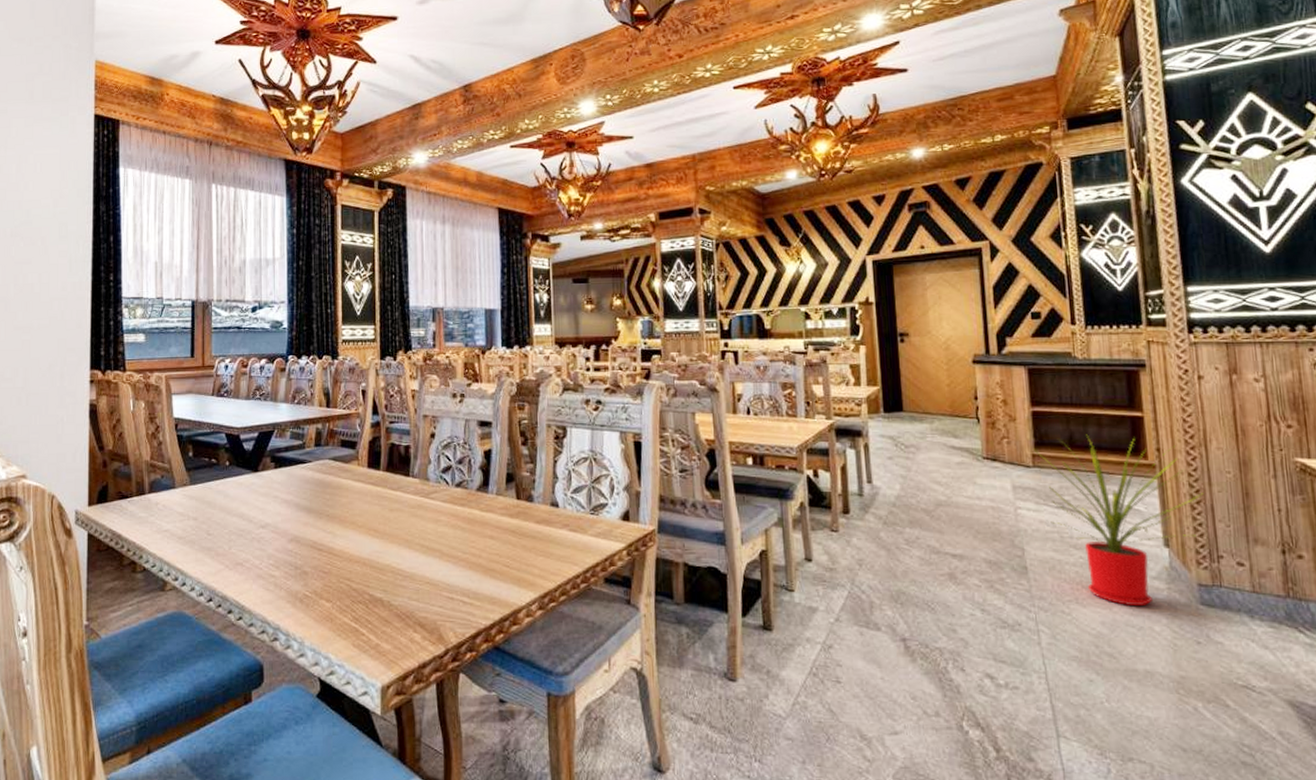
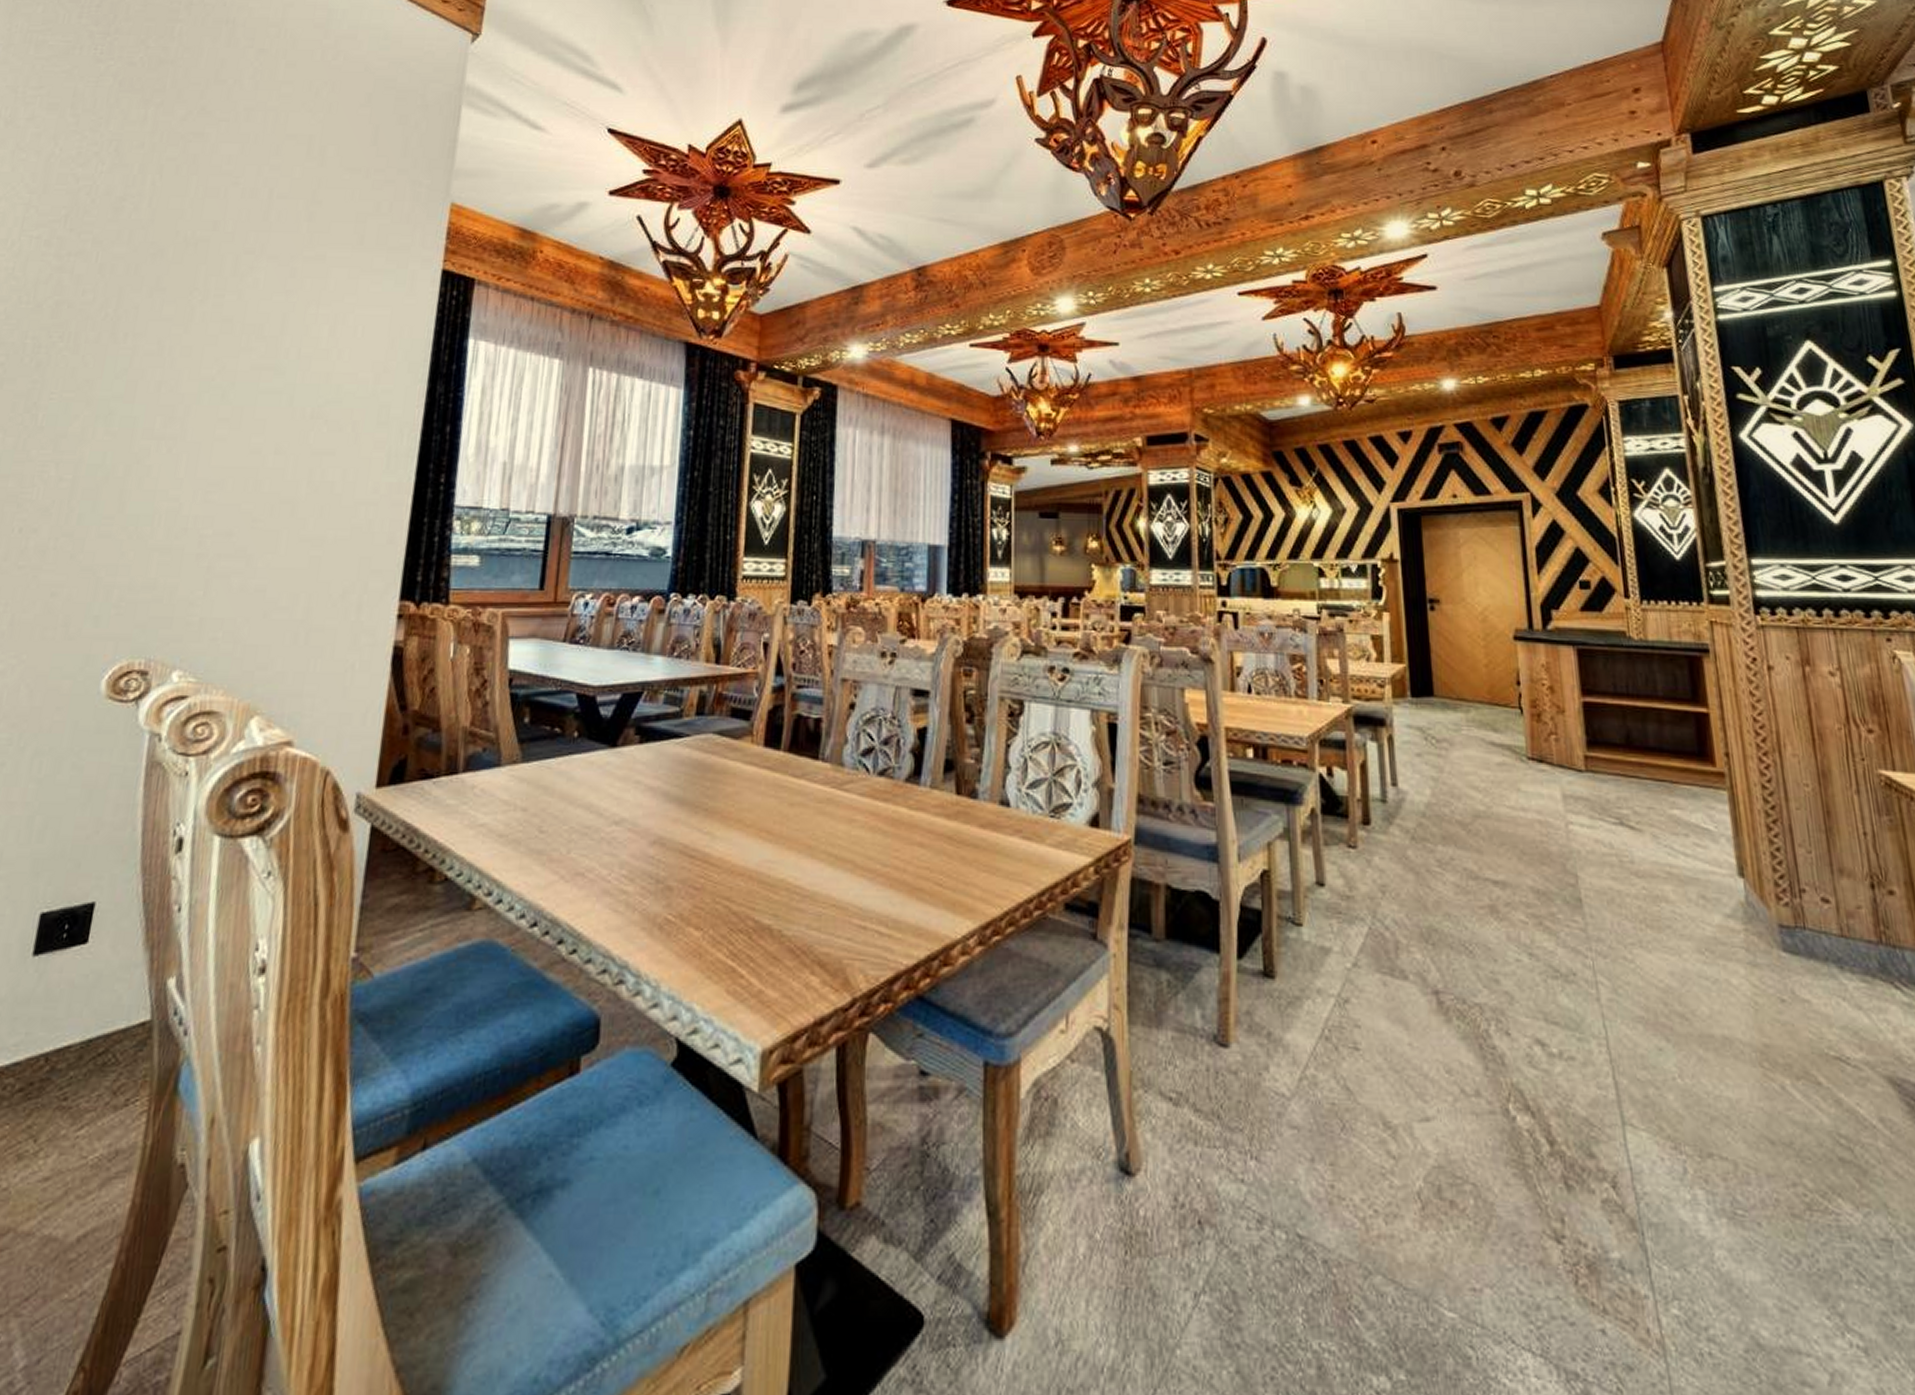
house plant: present [1033,434,1204,607] -> none [1585,732,1781,953]

